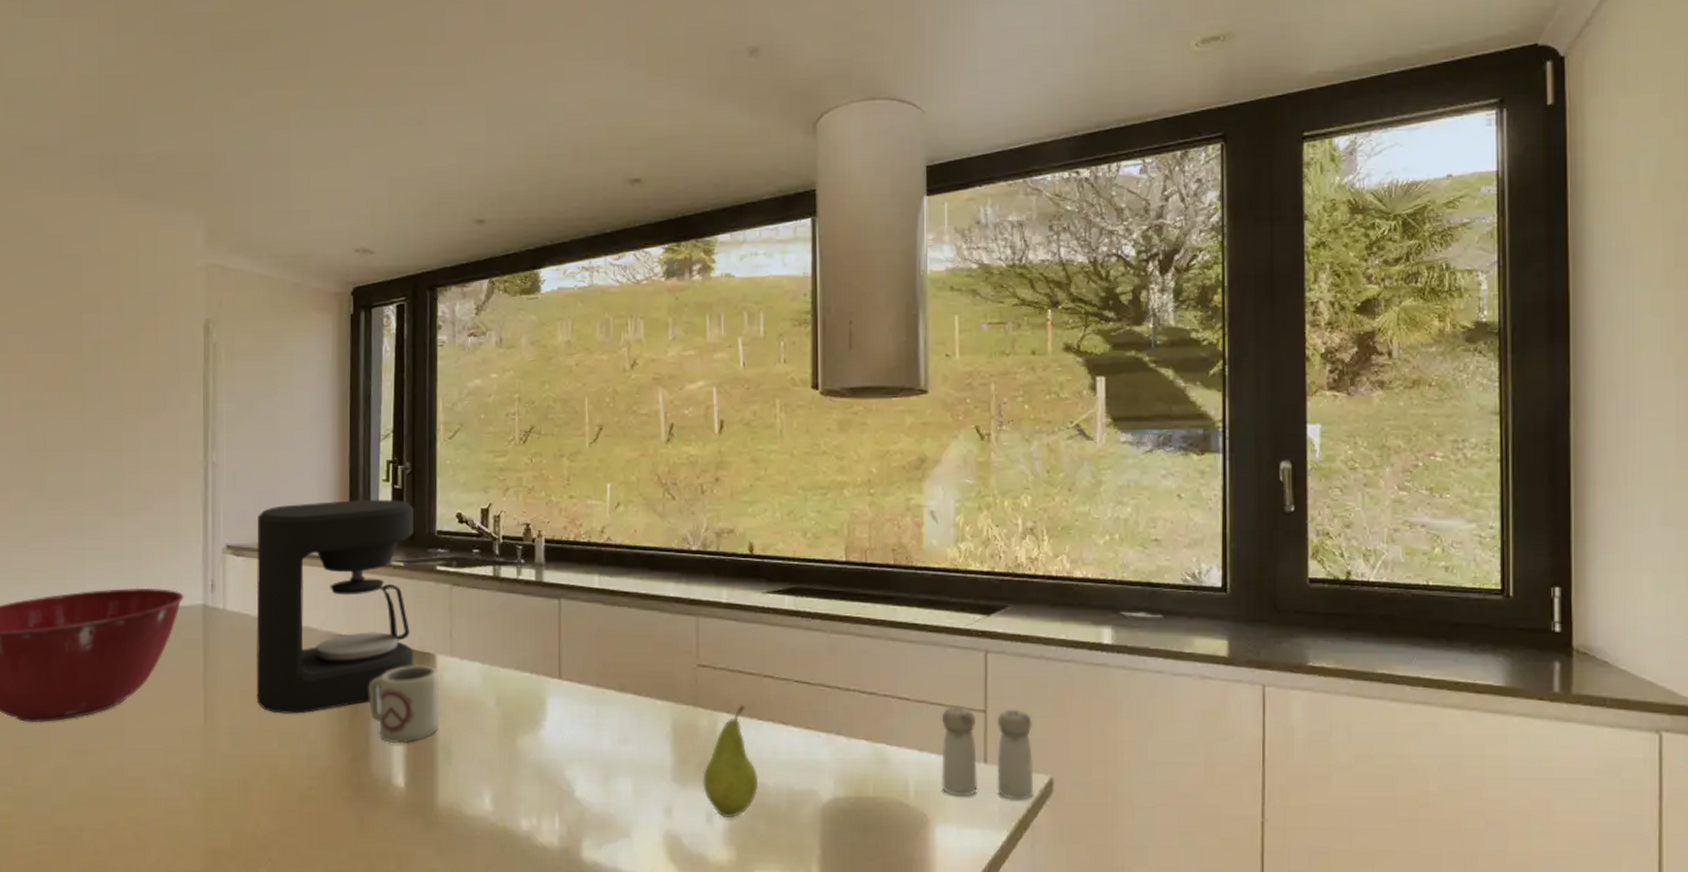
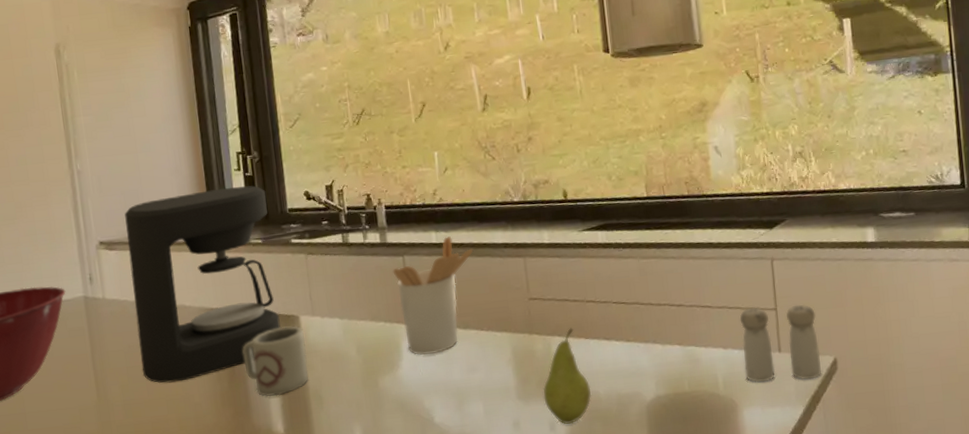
utensil holder: none [546,582,640,716] -> present [392,236,474,355]

